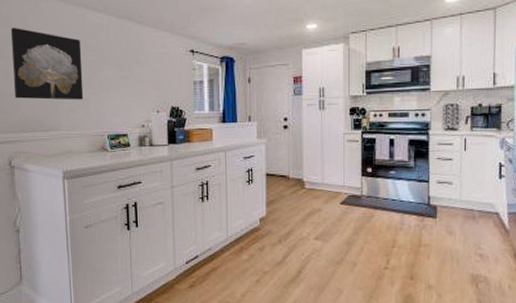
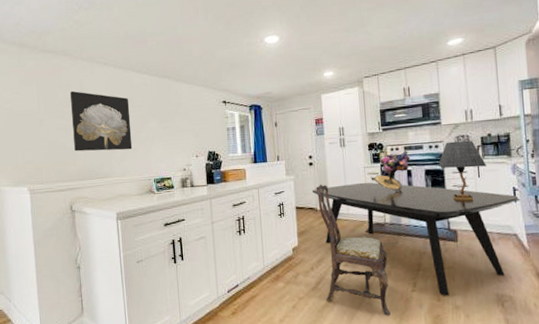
dining table: none [285,150,504,275] -> present [312,182,519,296]
dining chair: none [289,150,361,293] -> present [316,184,391,316]
bouquet: none [350,117,394,162] -> present [370,150,410,192]
table lamp: none [423,110,474,175] -> present [438,140,486,201]

